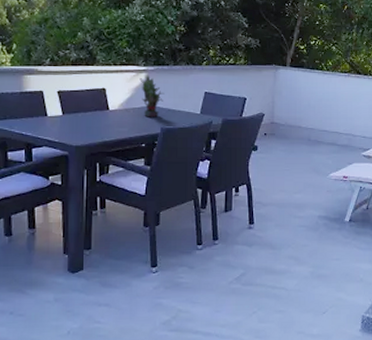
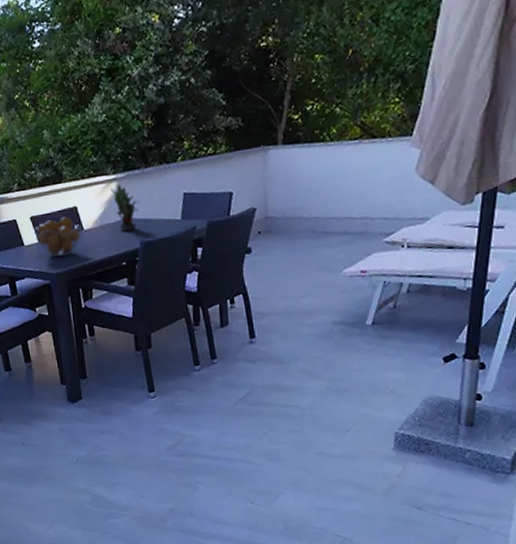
fruit basket: none [60,96,108,130] -> present [34,216,83,257]

